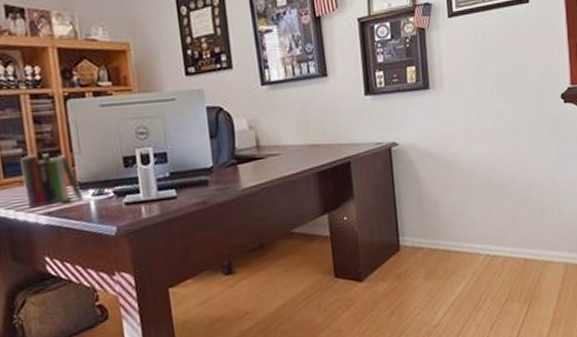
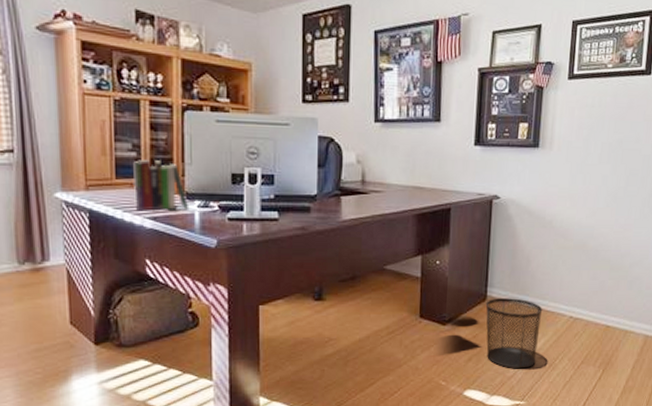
waste bin: none [399,243,459,317] -> present [485,298,543,369]

